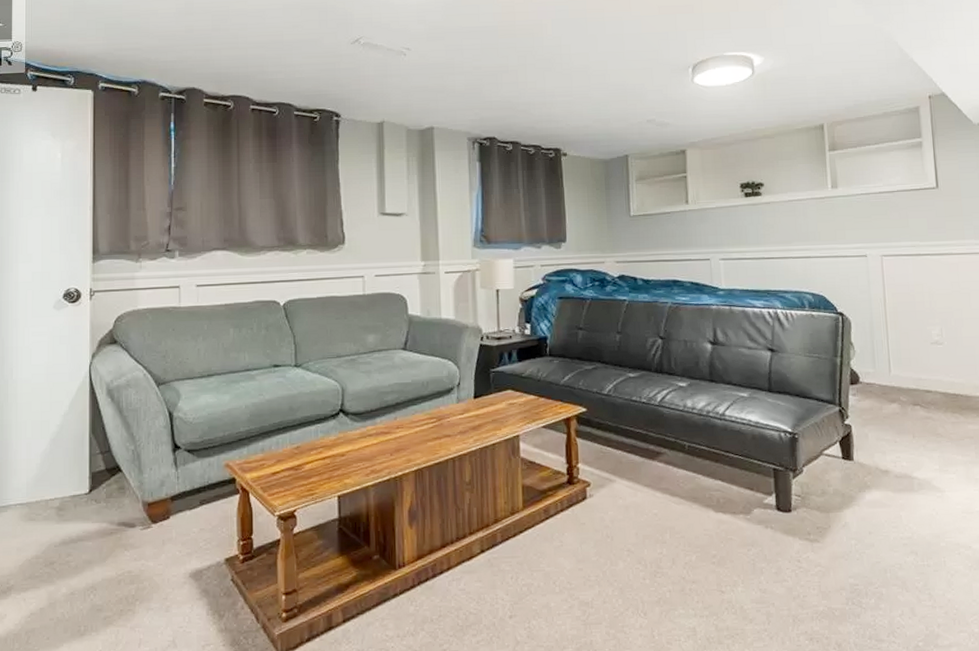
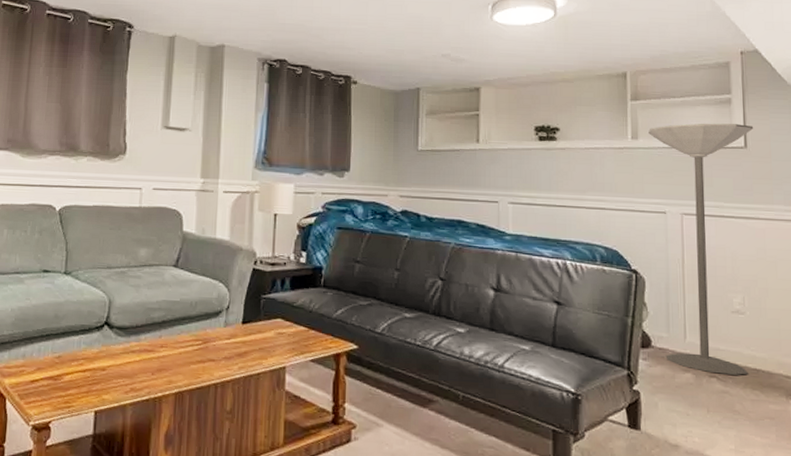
floor lamp: none [847,166,948,402] -> present [648,123,754,375]

